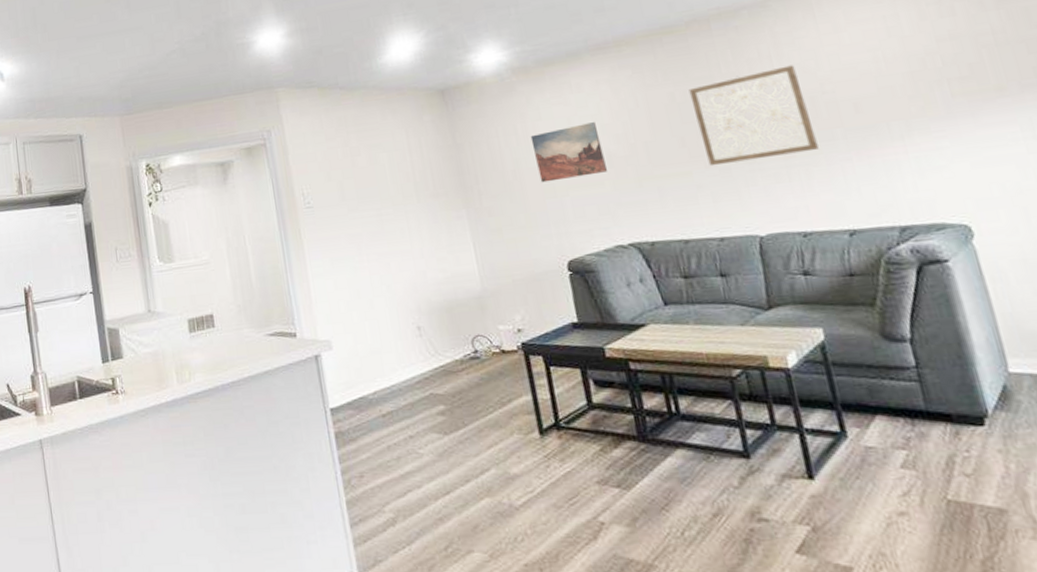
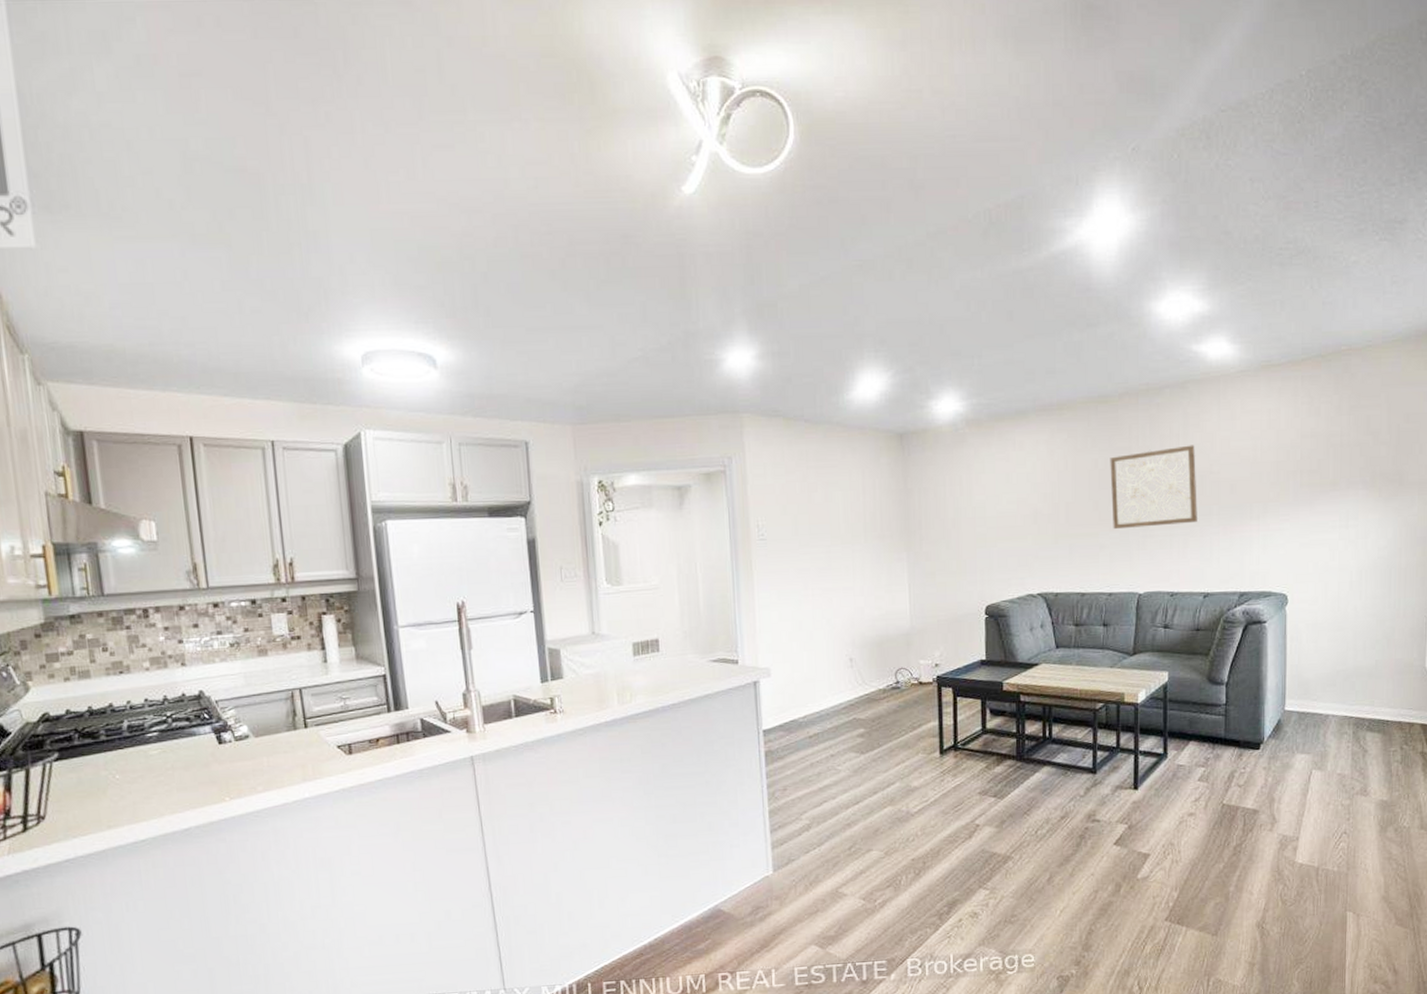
wall art: present [530,122,607,183] -> none [972,480,1031,533]

